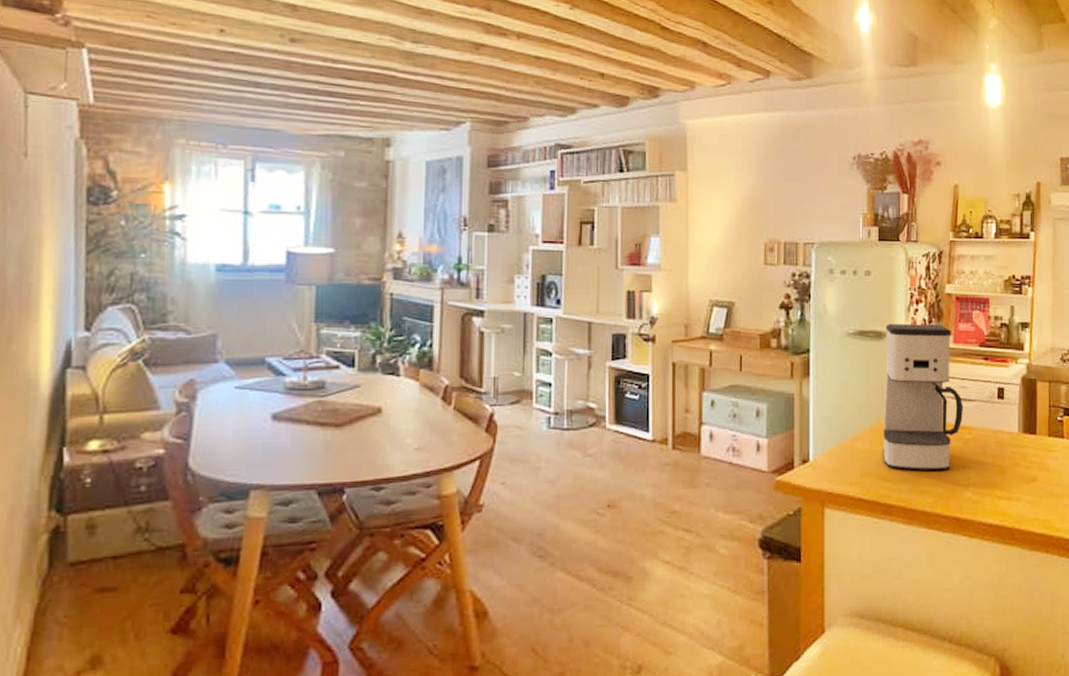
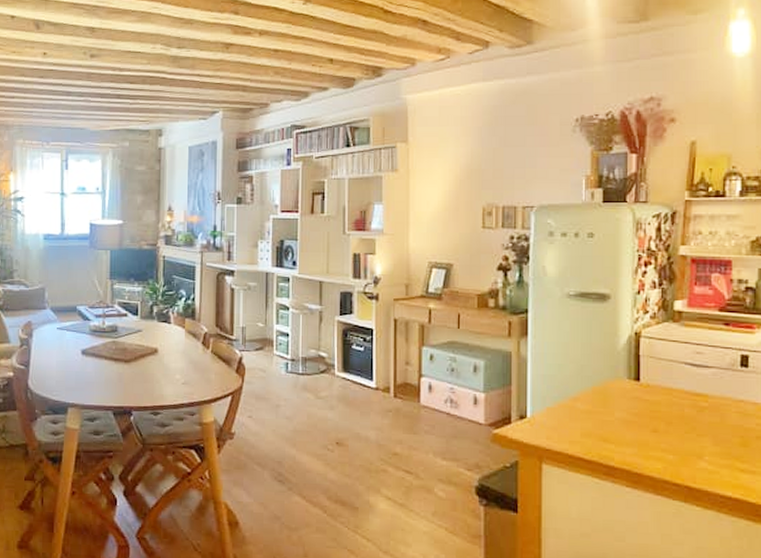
coffee maker: present [883,323,963,471] -> none [606,286,698,438]

